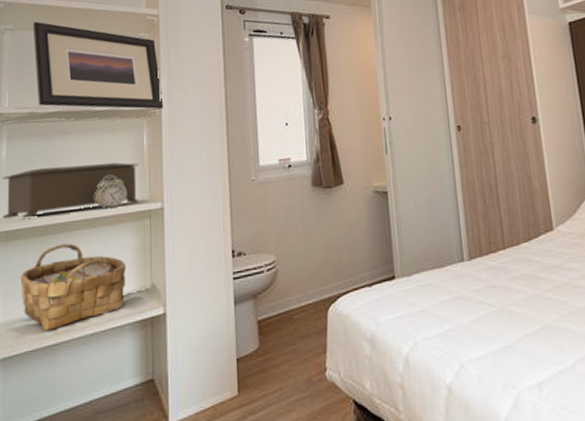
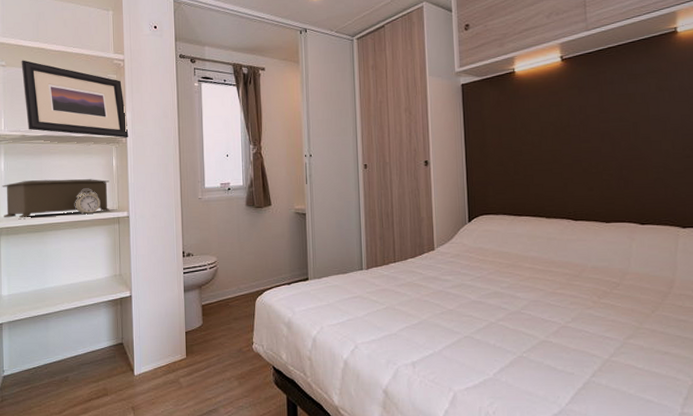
woven basket: present [20,243,127,331] -> none [19,239,101,303]

